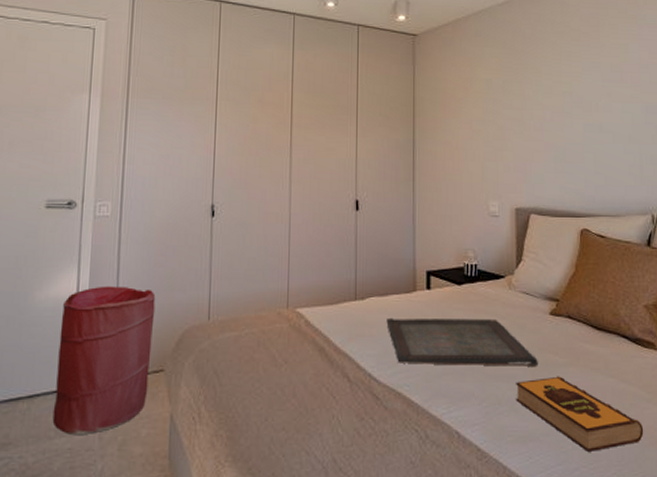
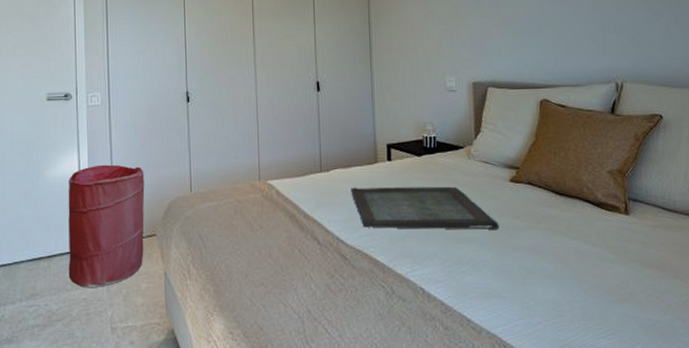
hardback book: present [516,376,644,452] -> none [477,238,609,307]

